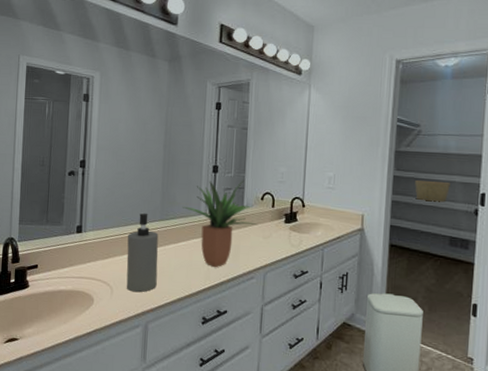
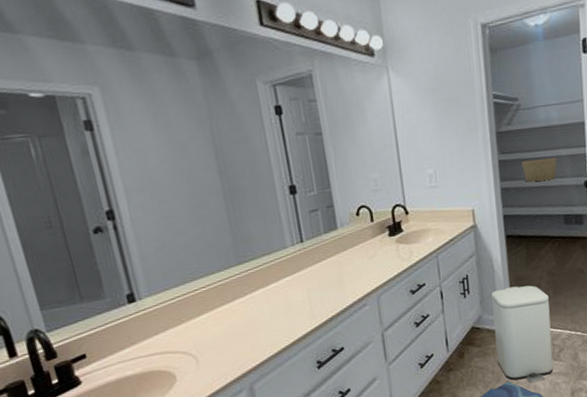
soap dispenser: present [126,212,159,292] -> none [200,259,253,355]
potted plant: present [182,180,257,267] -> none [261,197,358,304]

